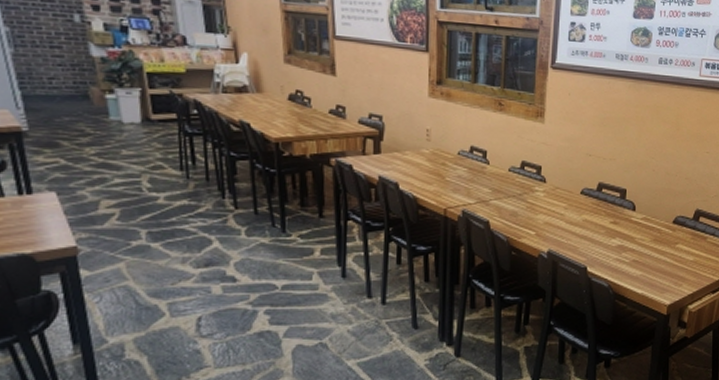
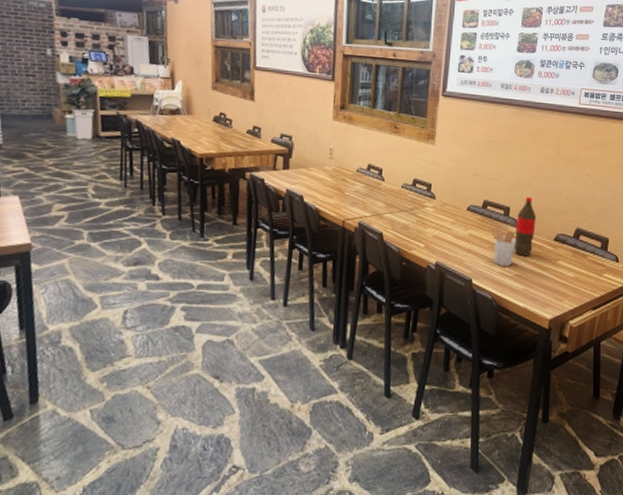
utensil holder: none [603,210,633,252] -> present [488,226,516,266]
bottle: none [631,178,654,240] -> present [514,197,536,256]

